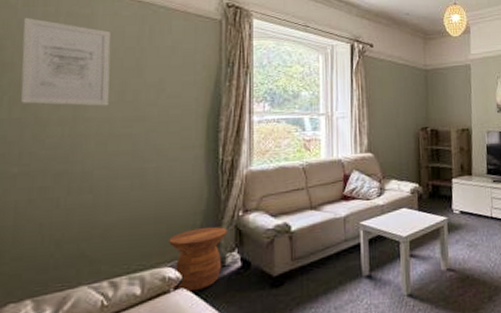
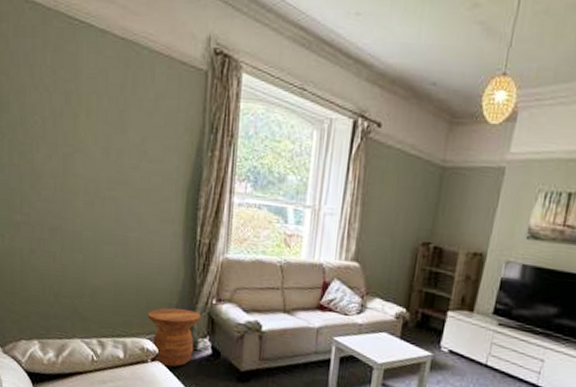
wall art: present [20,17,111,106] -> none [15,49,96,163]

